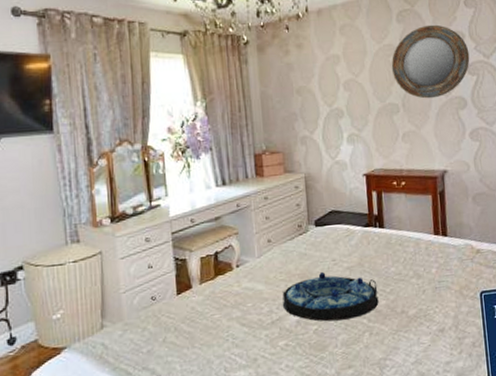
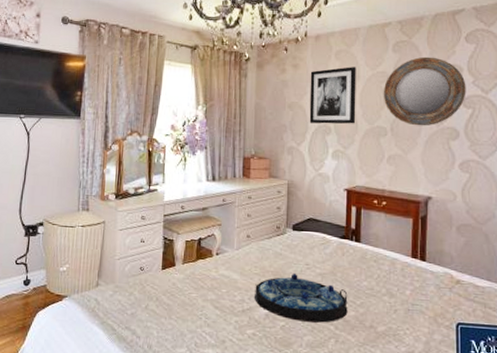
wall art: none [315,42,368,108] -> present [309,67,356,124]

